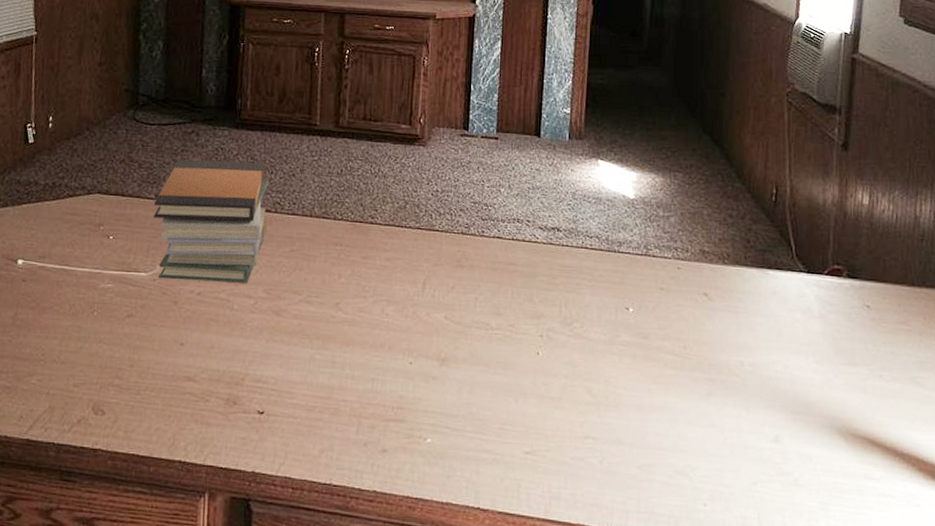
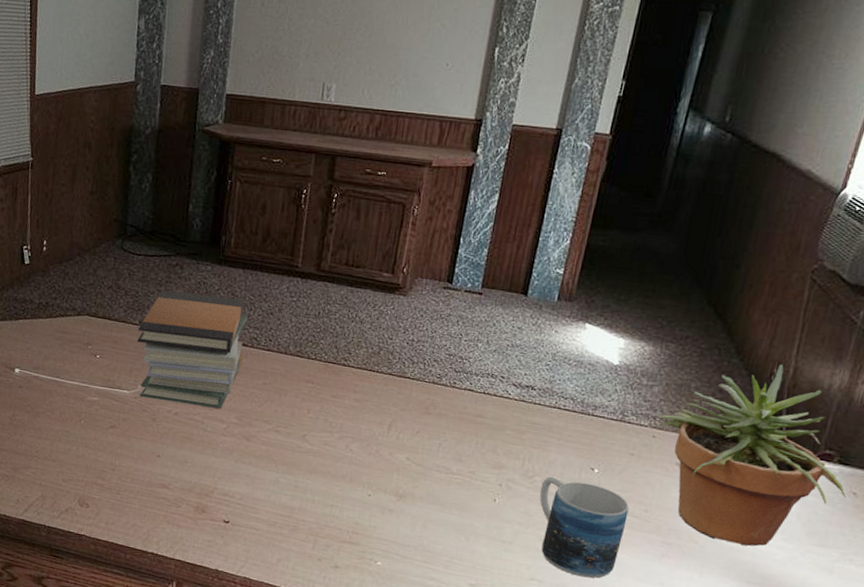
mug: none [581,321,669,429] -> present [539,476,629,579]
potted plant: none [679,184,862,373] -> present [657,364,846,546]

